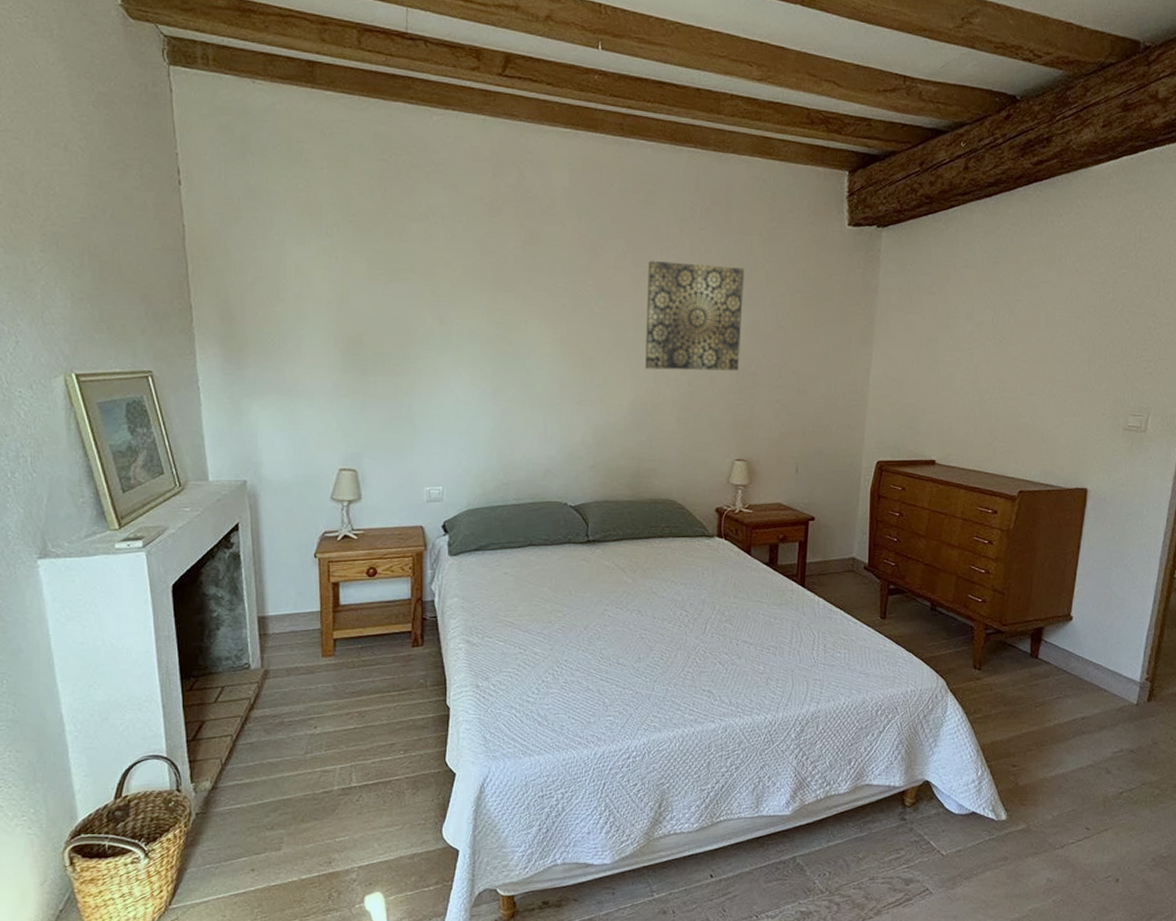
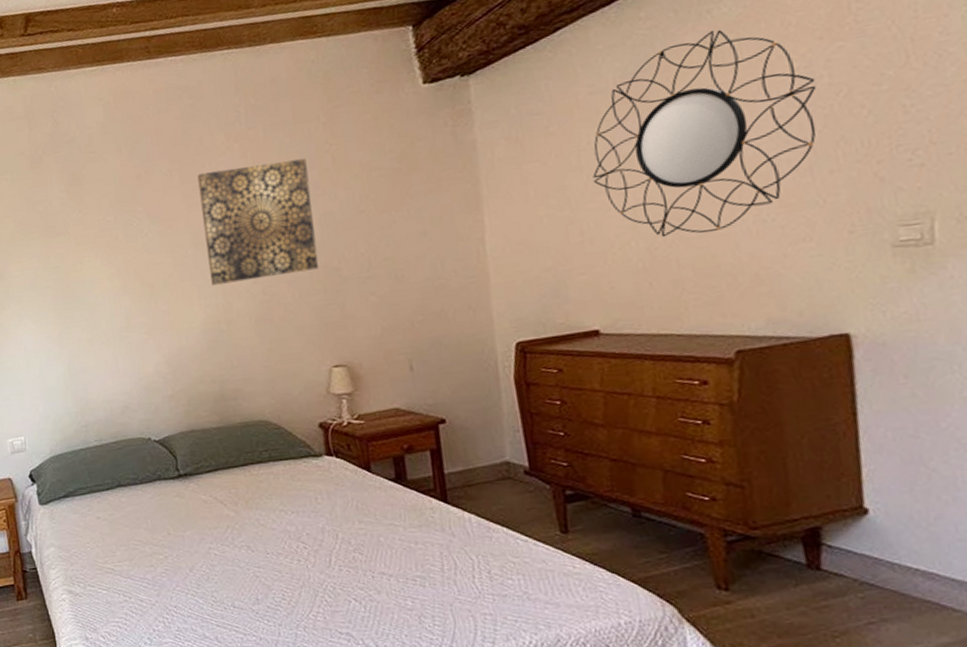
home mirror: none [954,238,1105,397] -> present [593,29,817,238]

